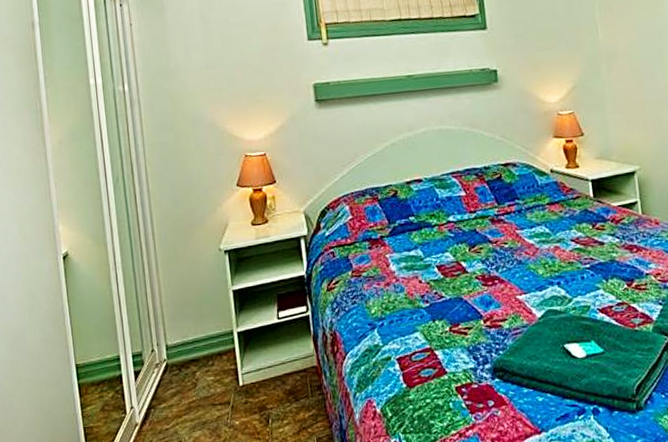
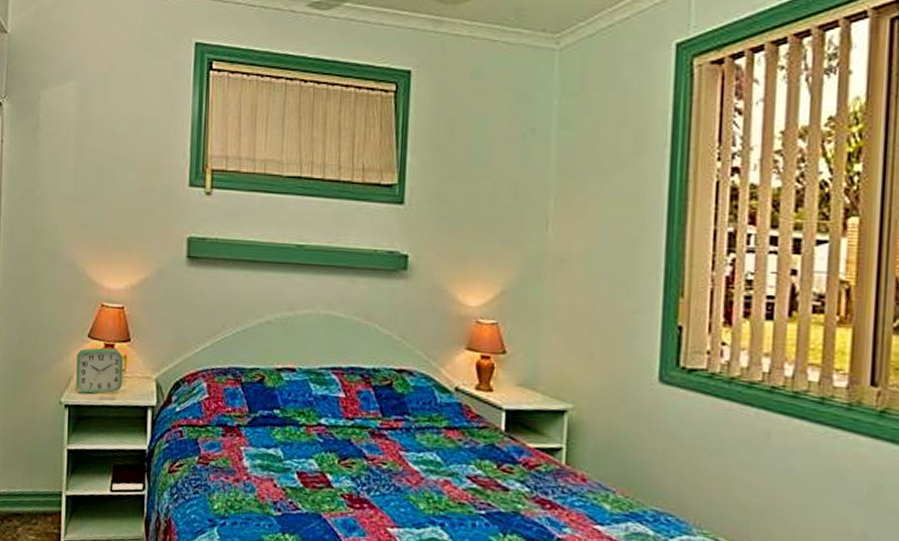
alarm clock: none [229,191,274,237] -> present [76,348,123,394]

